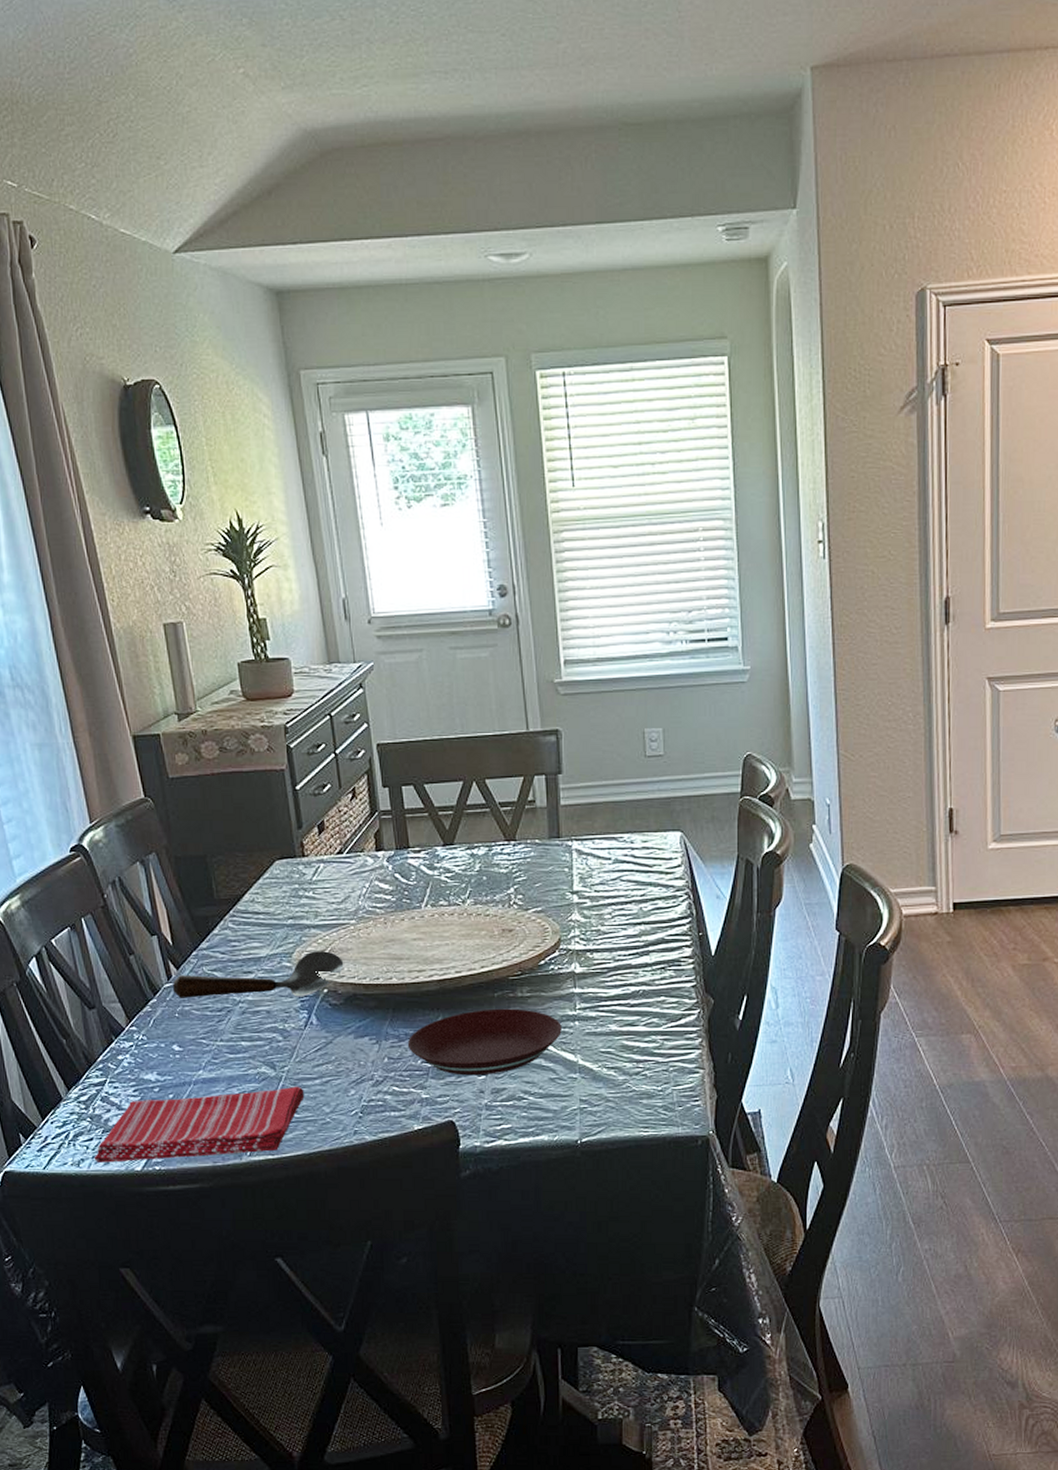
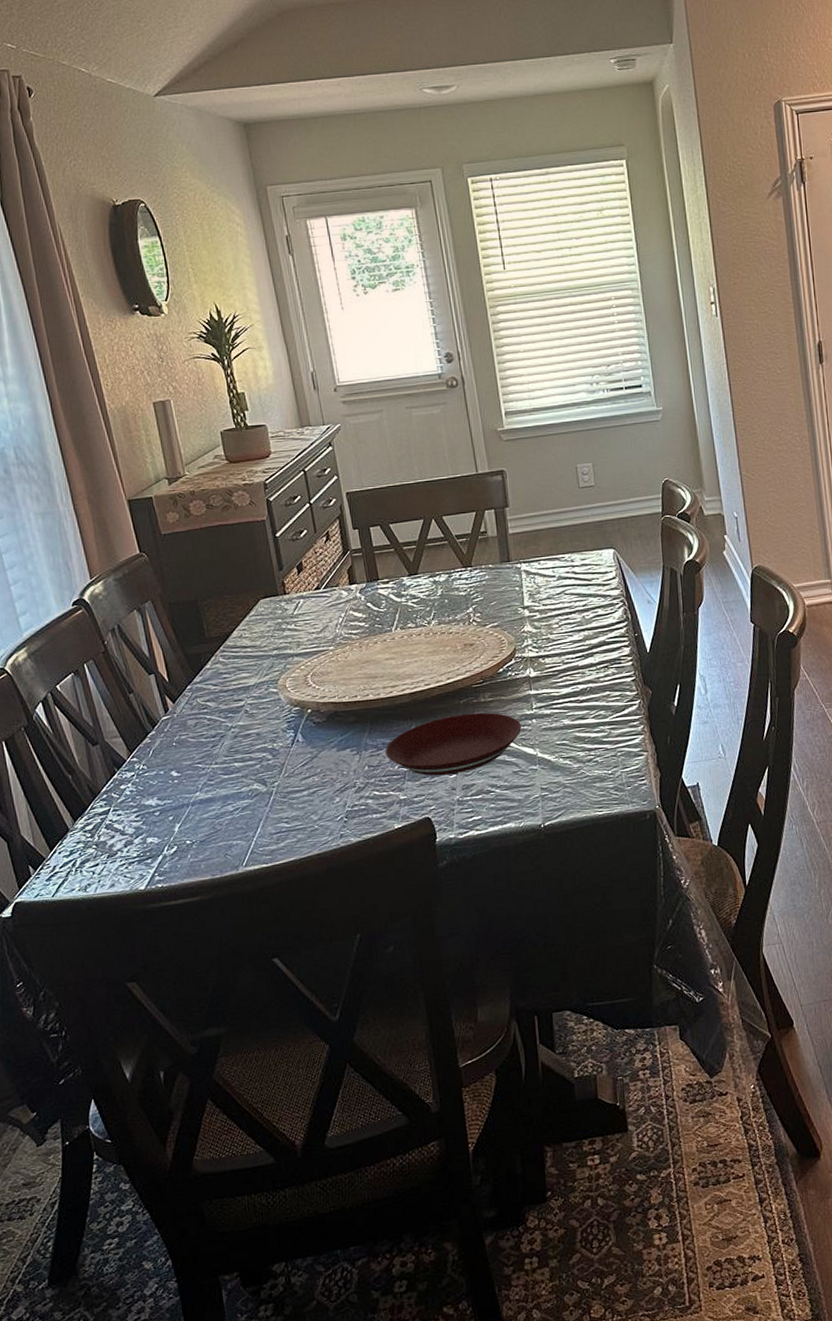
dish towel: present [94,1086,305,1163] -> none [100,798,294,886]
spoon: present [173,951,344,998] -> none [170,675,325,729]

